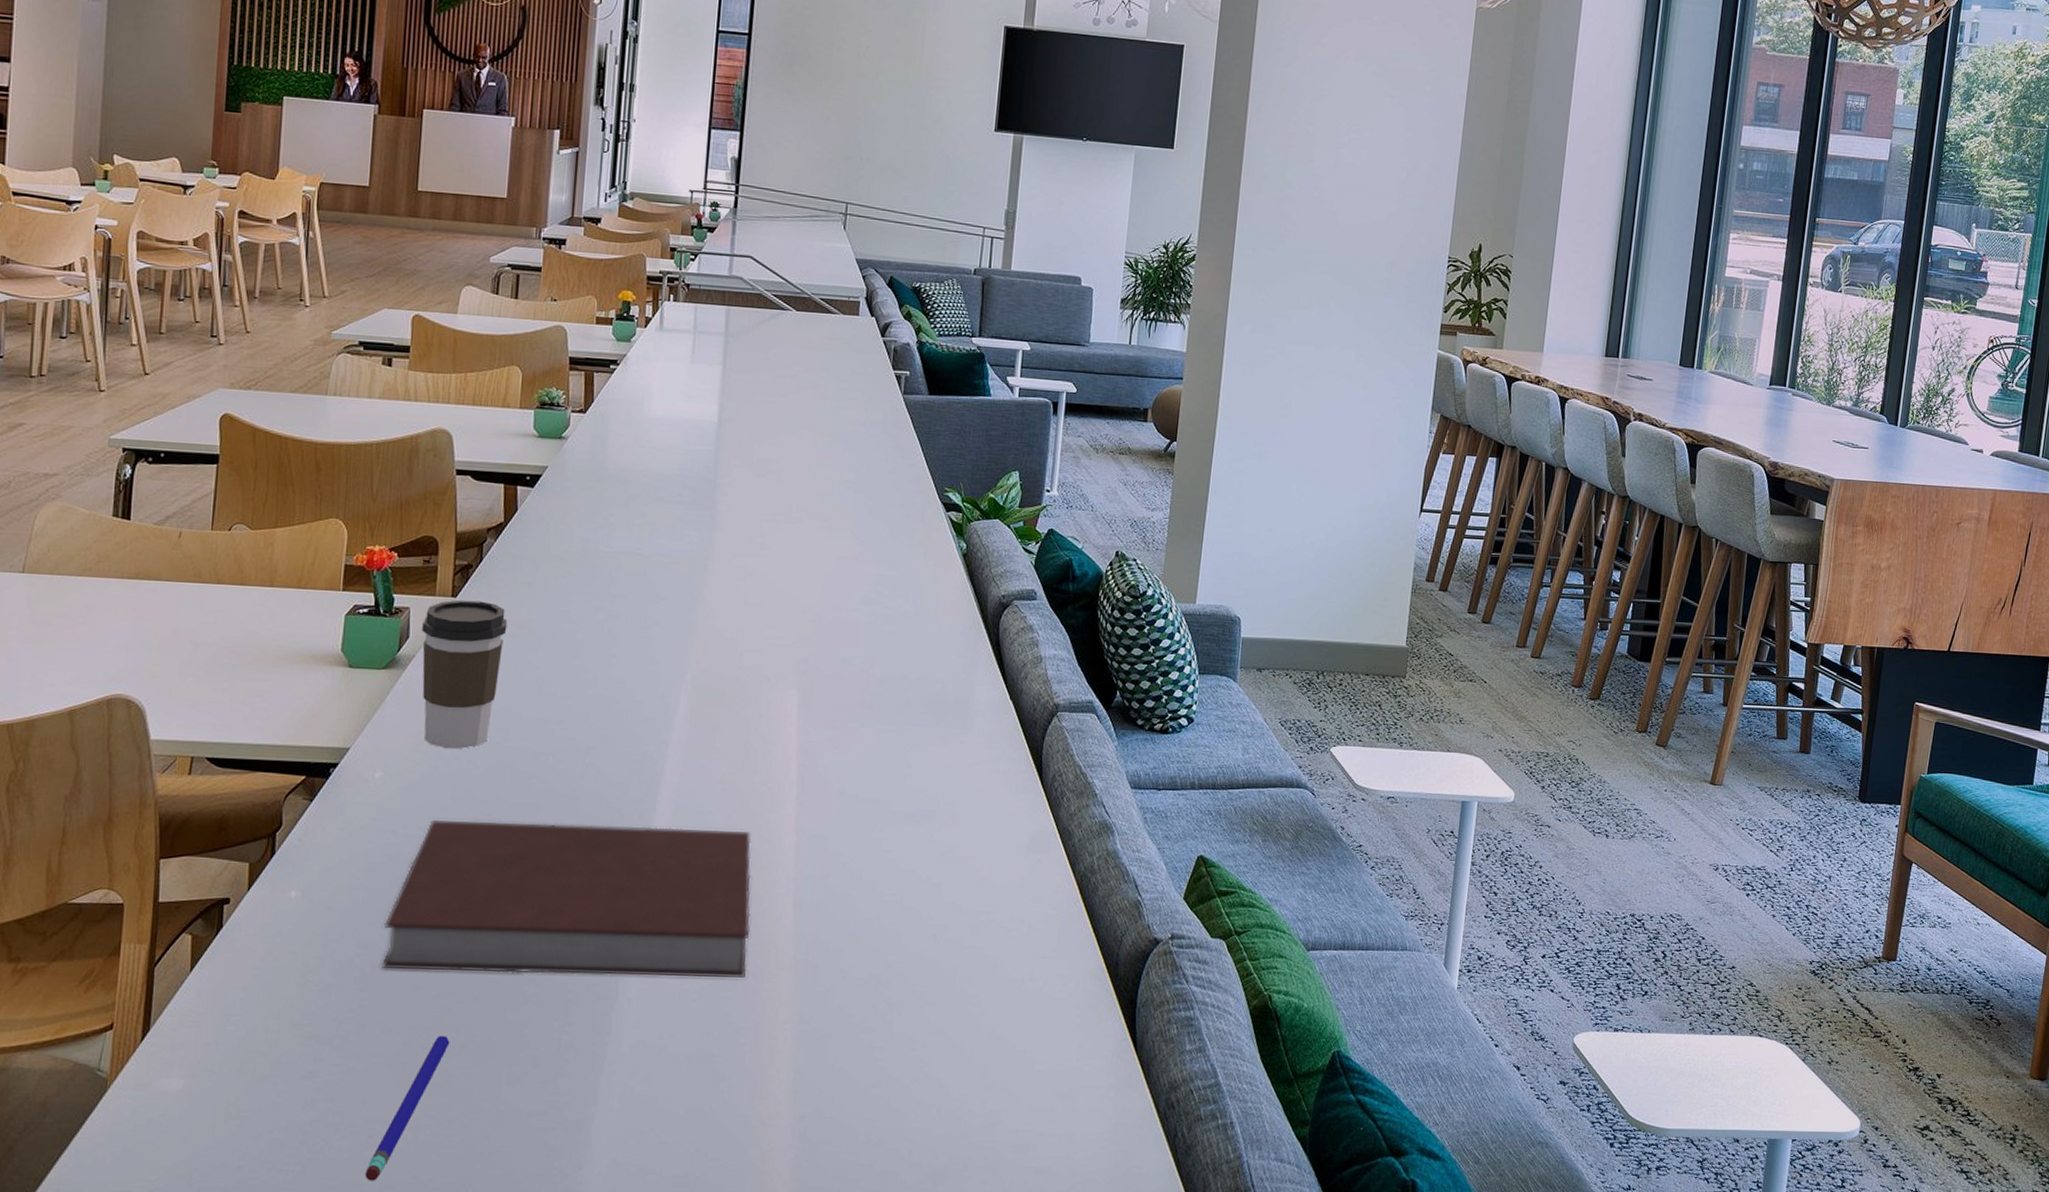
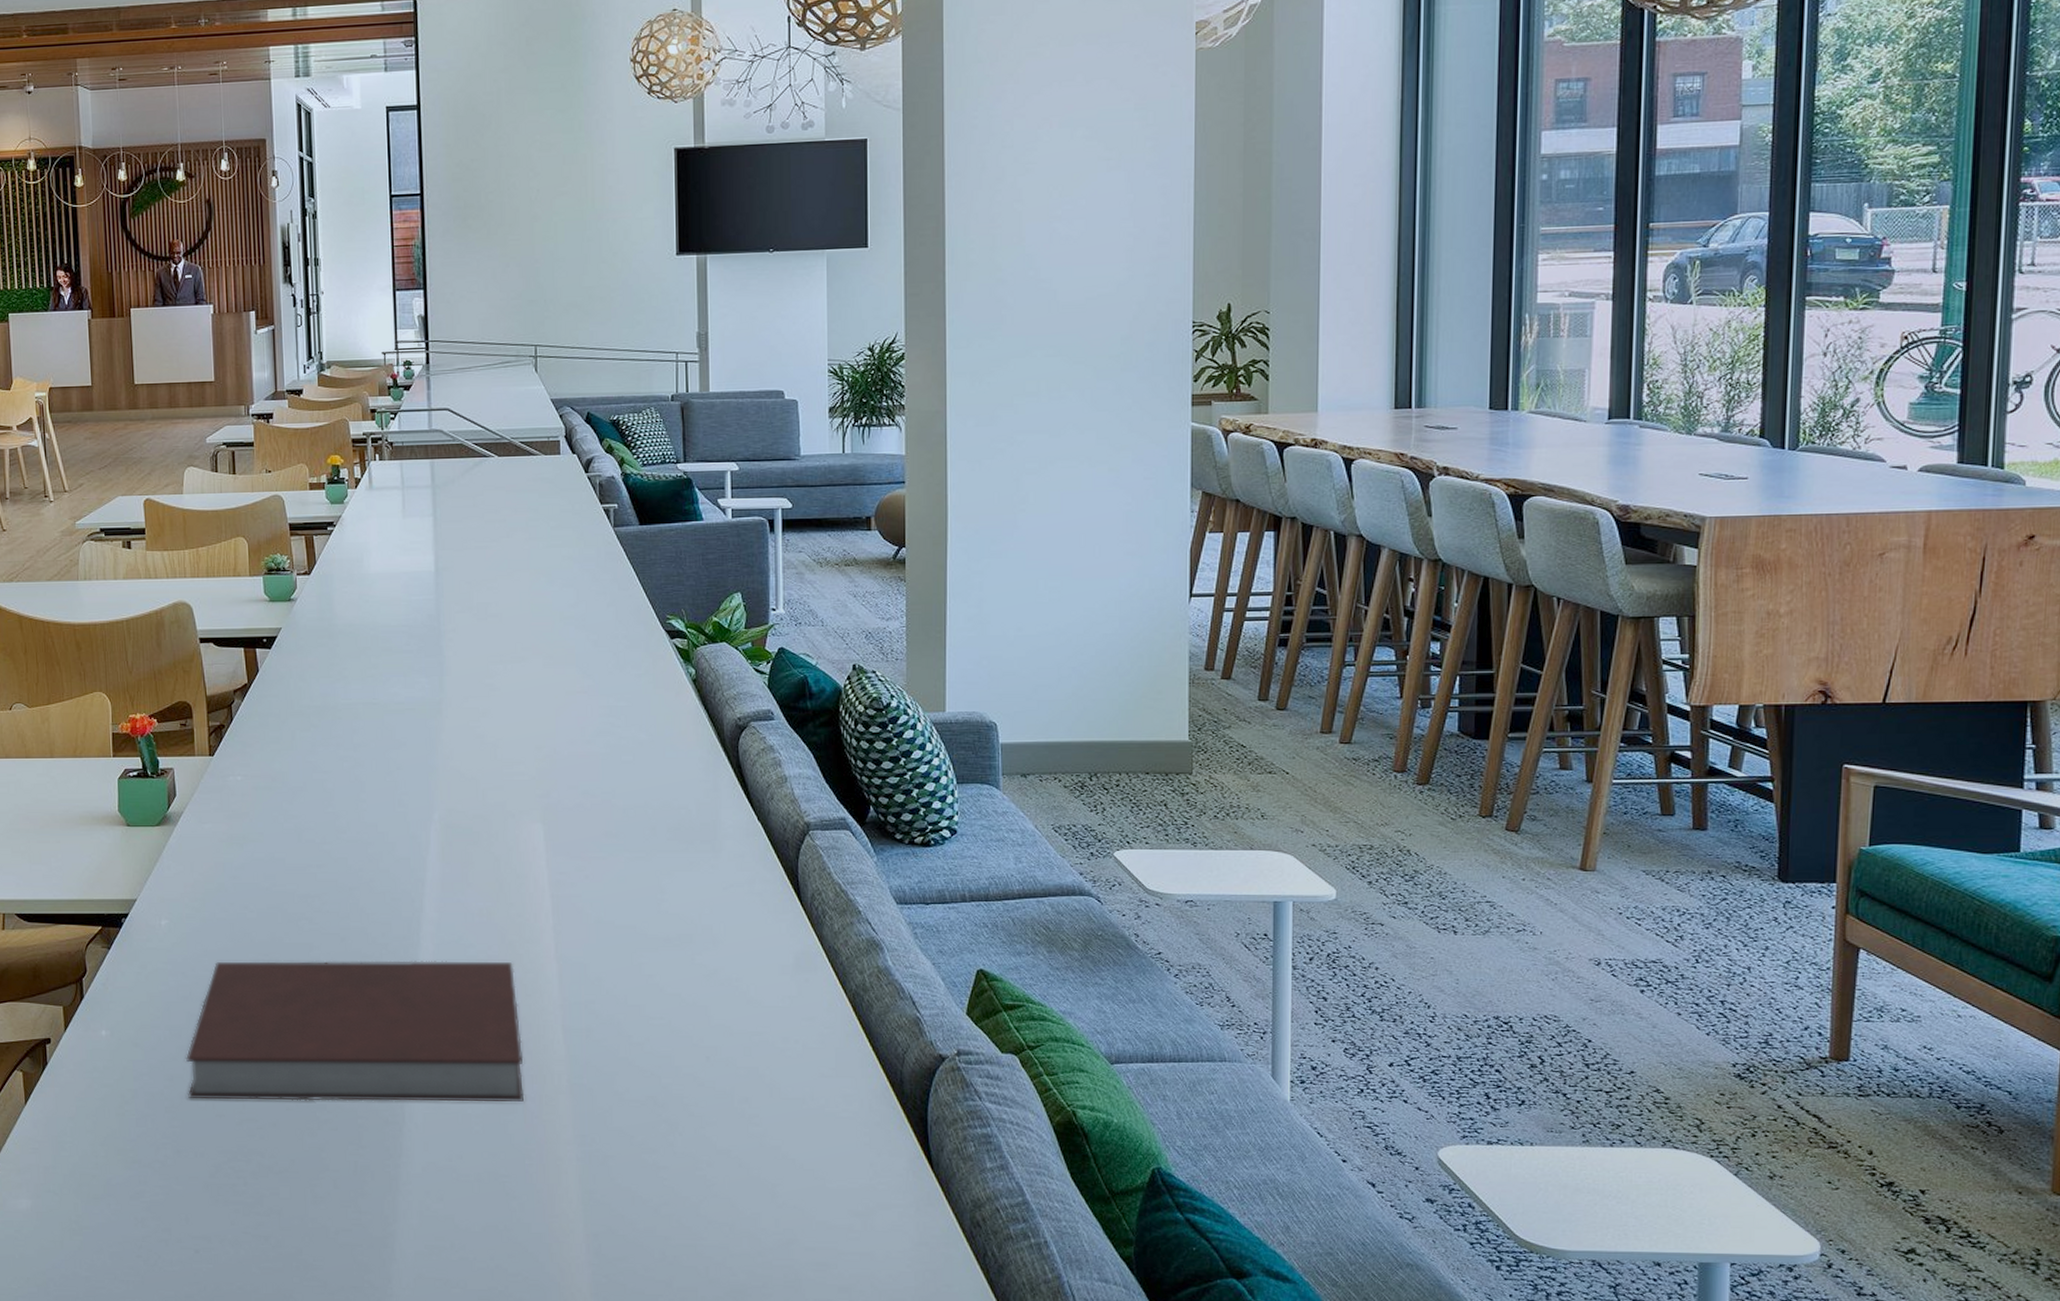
pen: present [365,1036,450,1181] -> none [196,1160,257,1292]
coffee cup: present [422,600,508,749] -> none [186,758,263,895]

